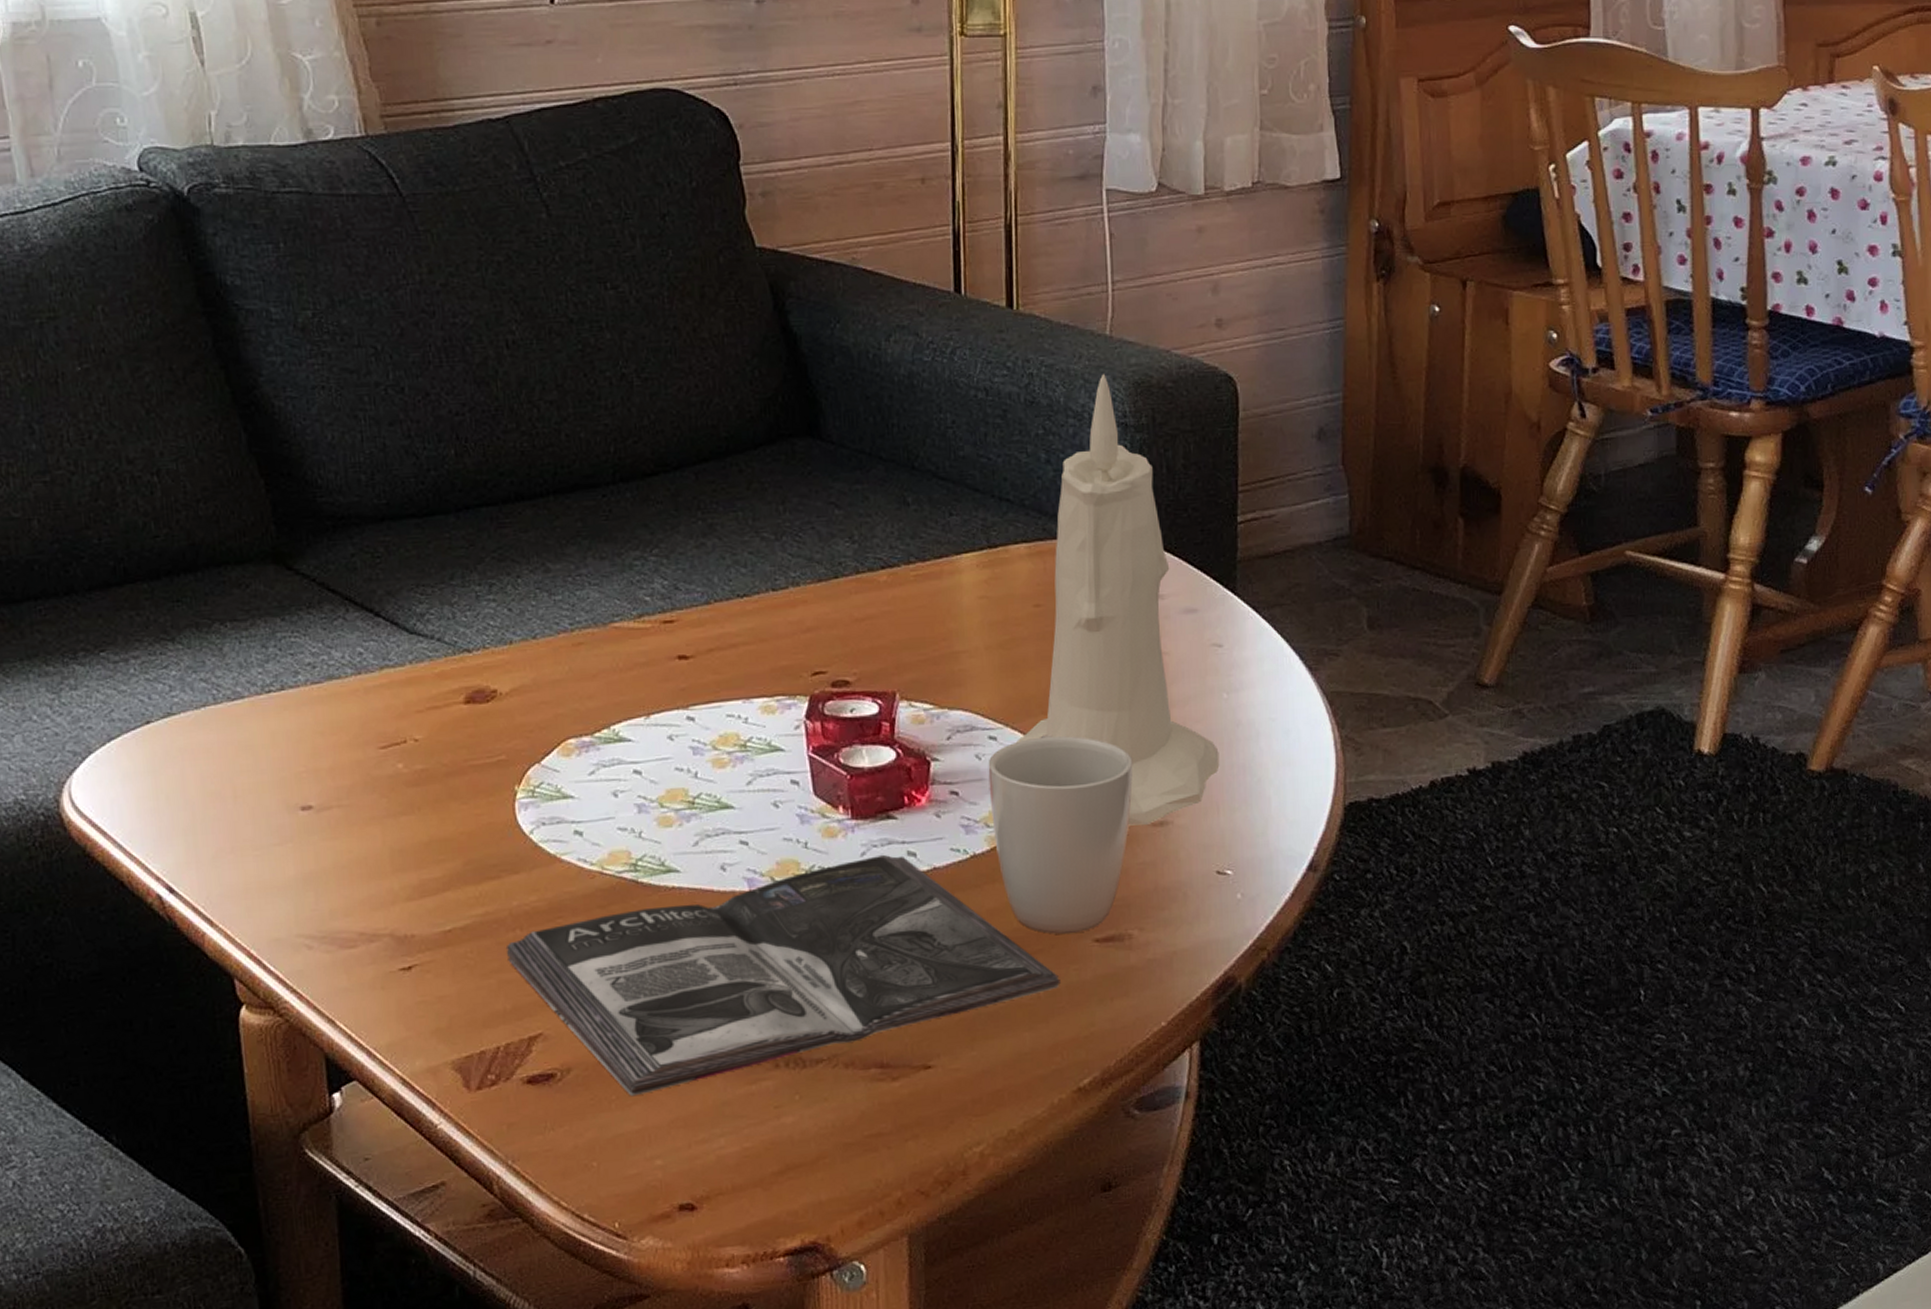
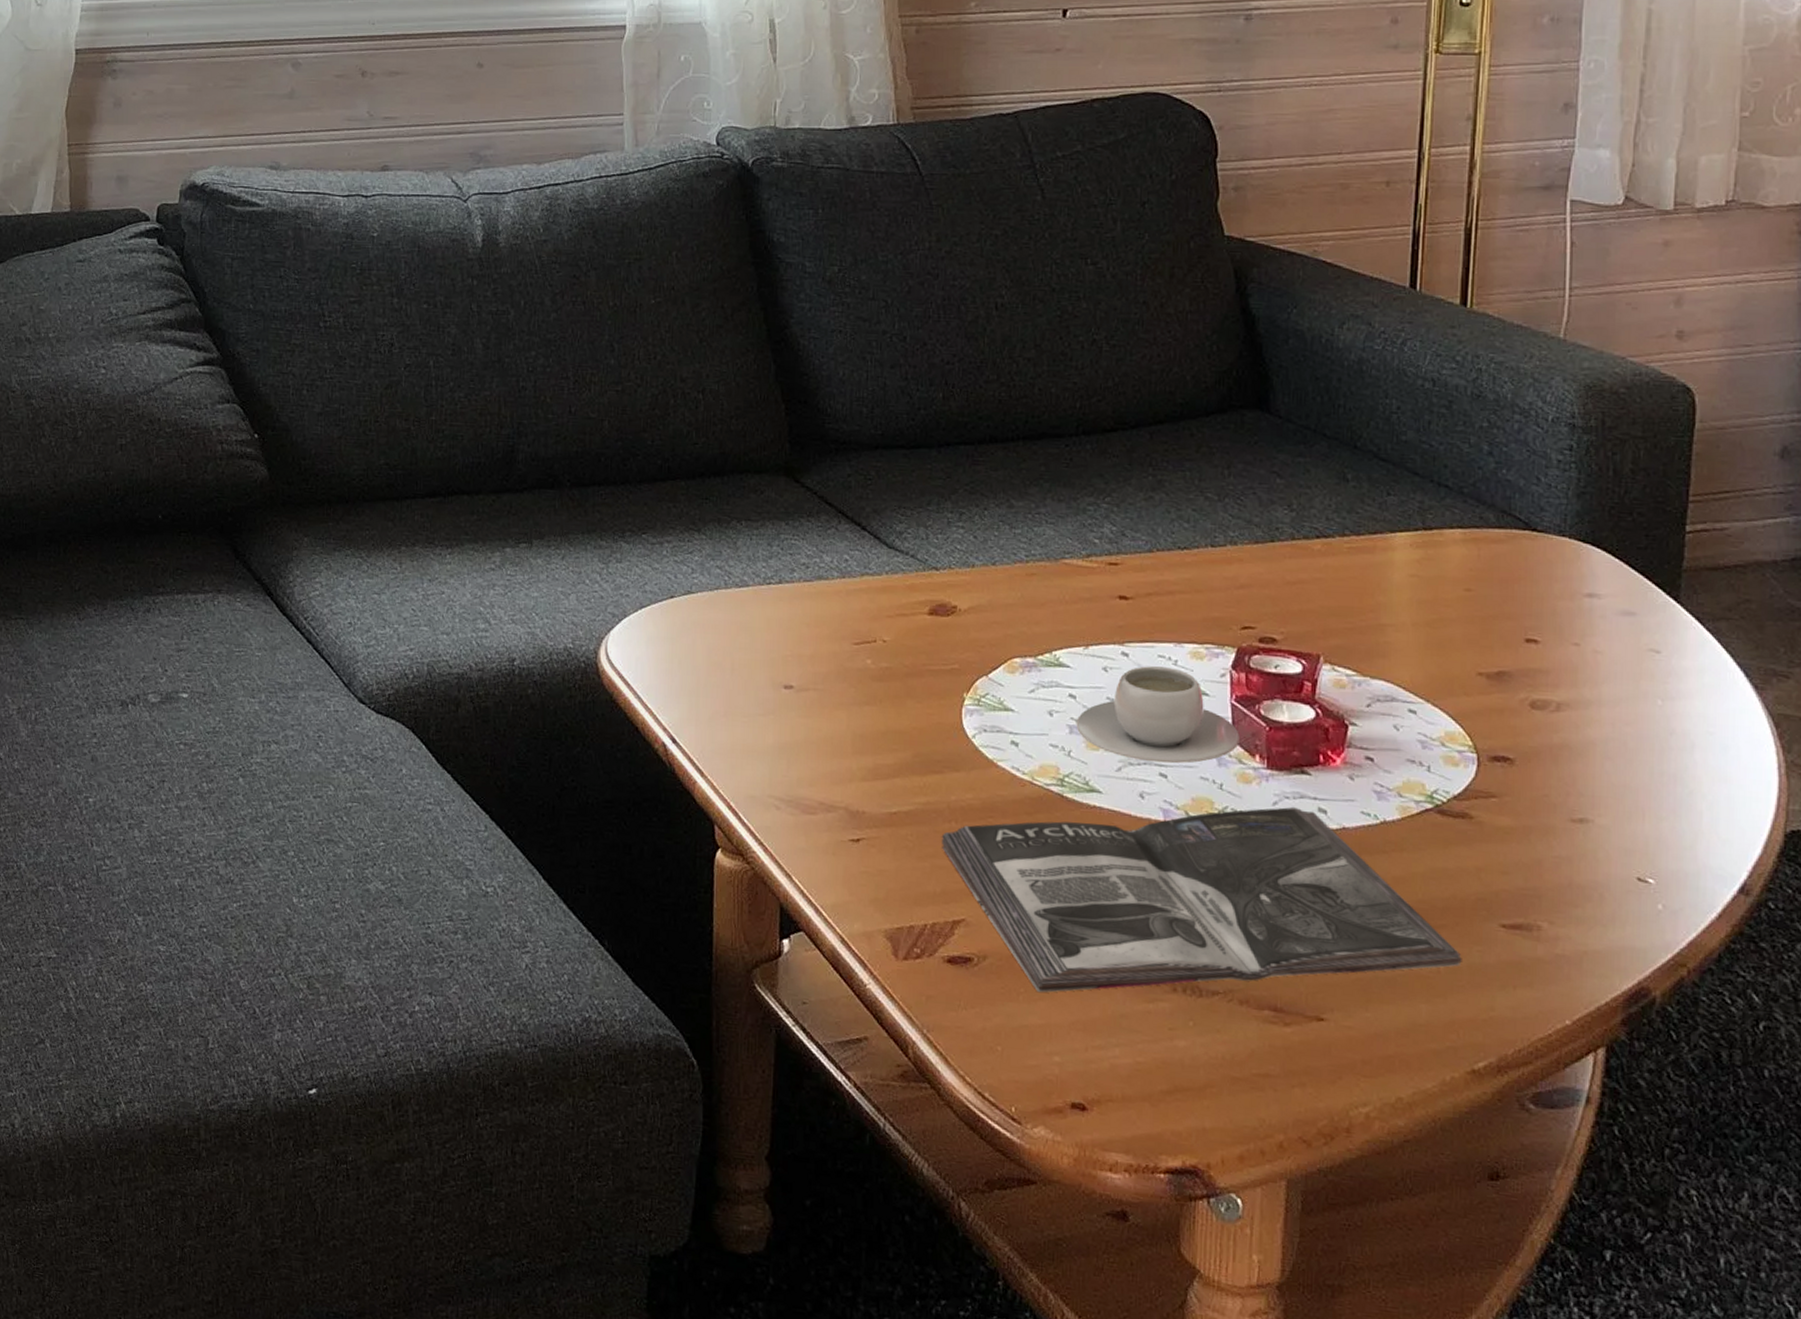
teacup: none [644,726,822,831] -> present [1076,666,1241,764]
mug: present [988,734,1134,935] -> none [1404,715,1556,915]
candle: present [1016,373,1220,826] -> none [1436,374,1649,819]

